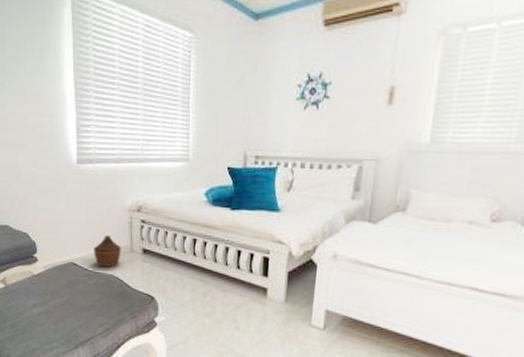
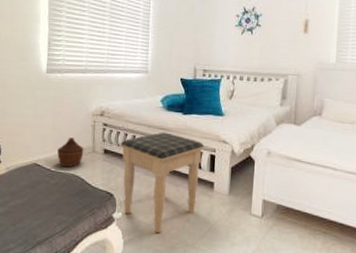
footstool: none [160,230,257,341] -> present [120,132,205,234]

